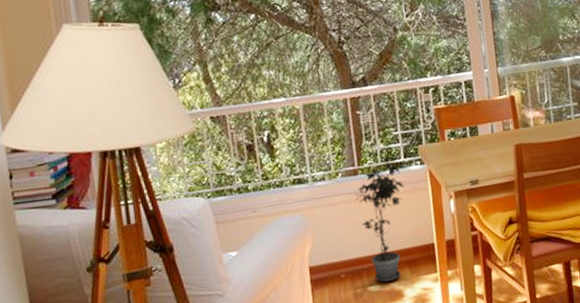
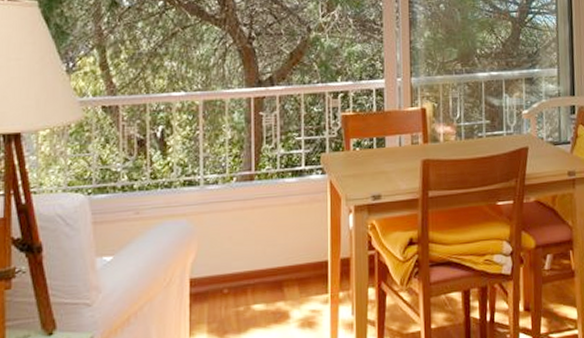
potted plant: present [354,158,405,282] -> none [248,164,303,301]

